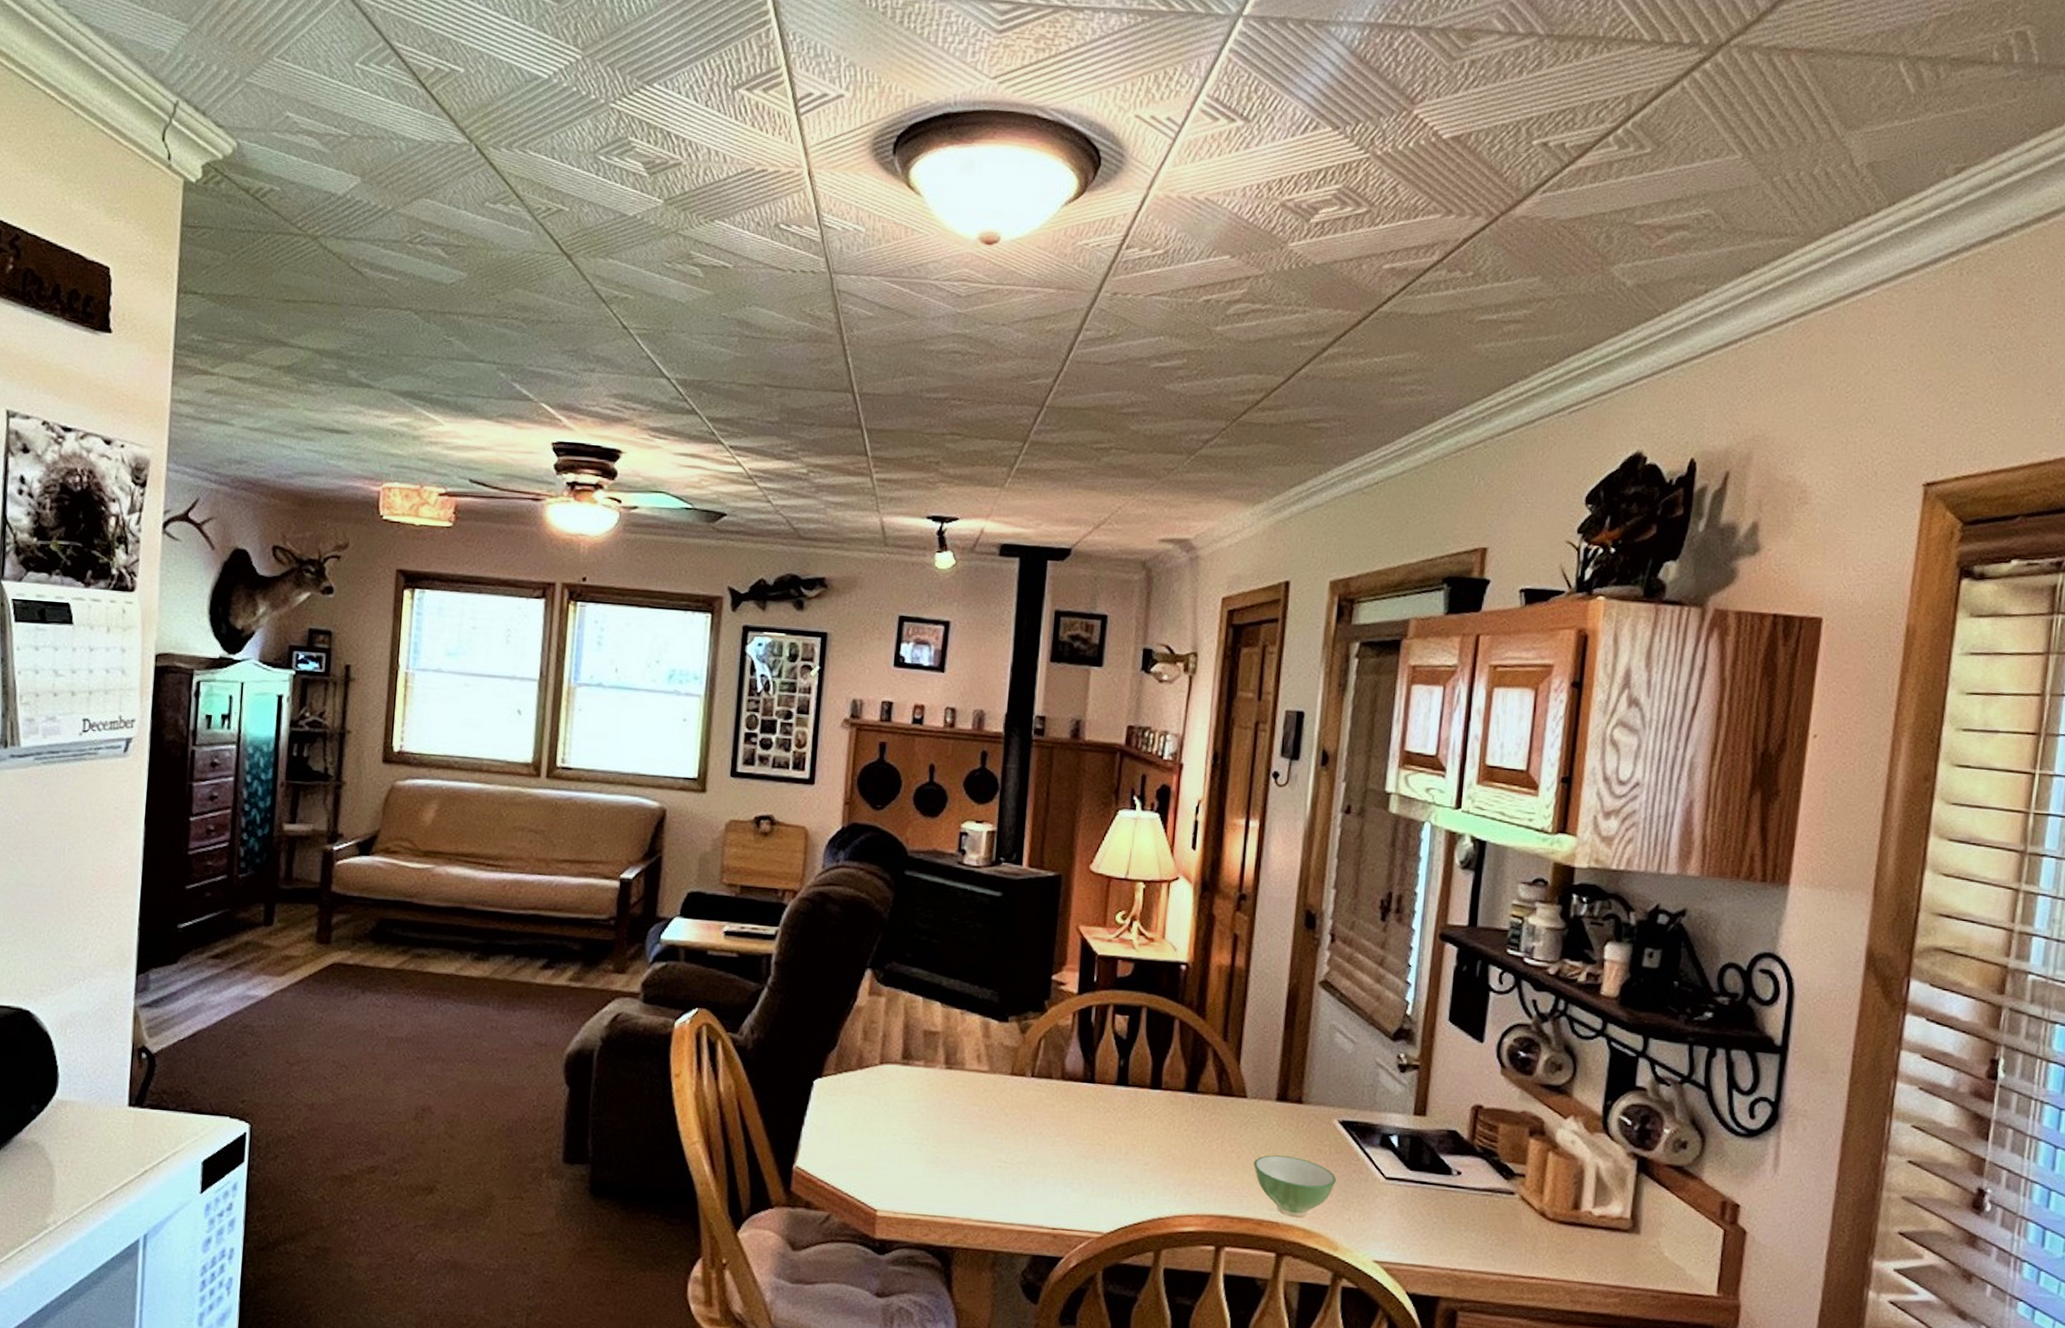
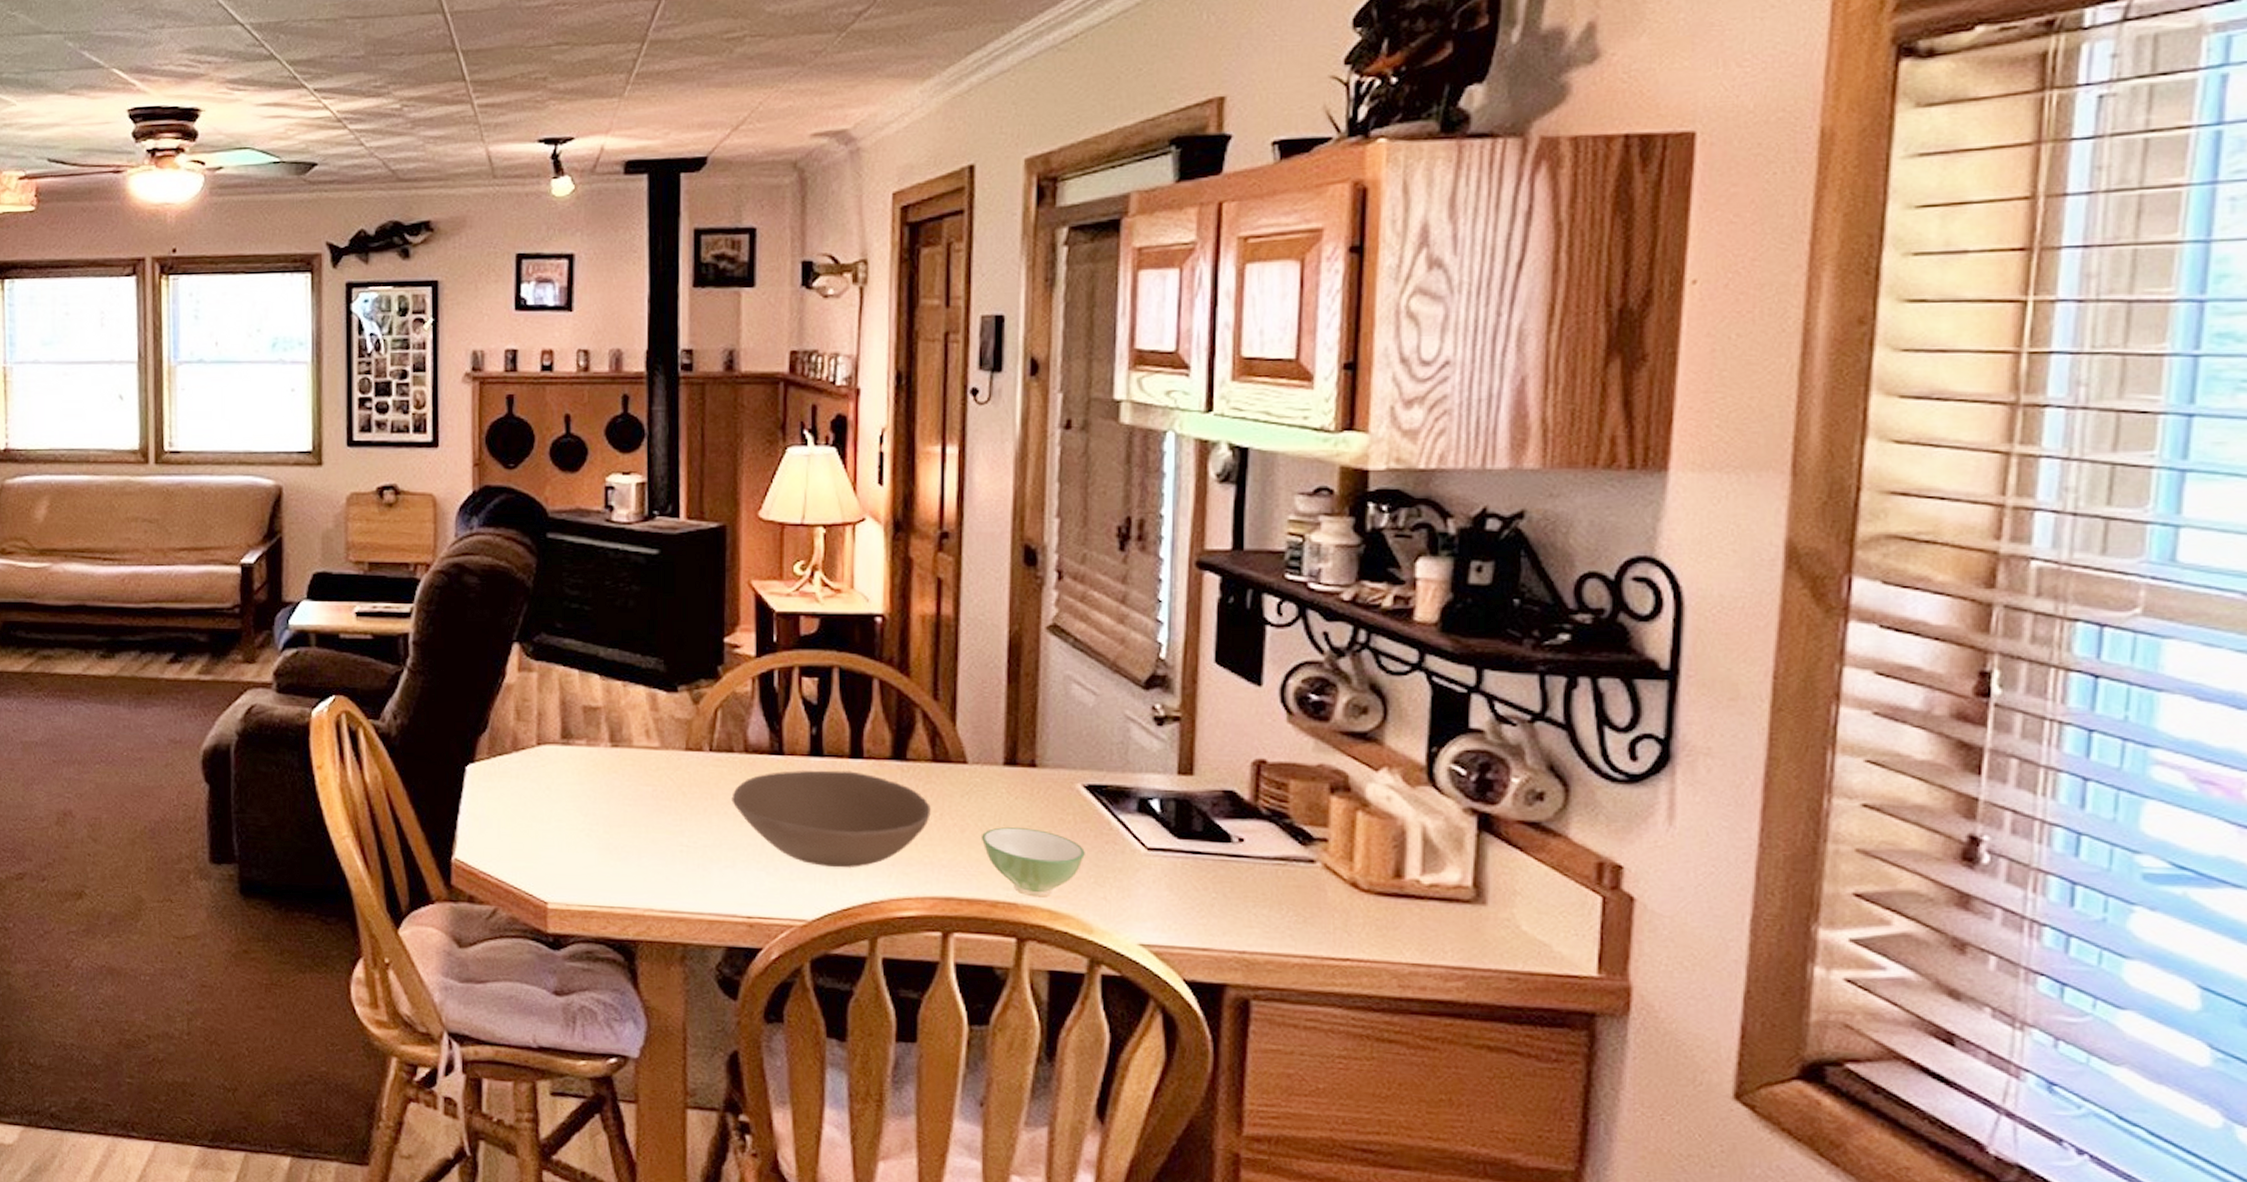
bowl: none [1047,1097,1214,1186] -> present [731,770,931,868]

